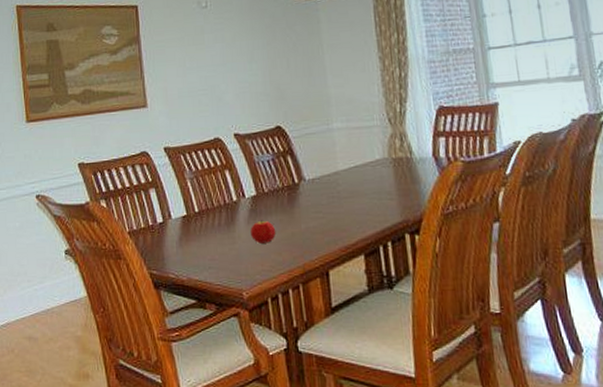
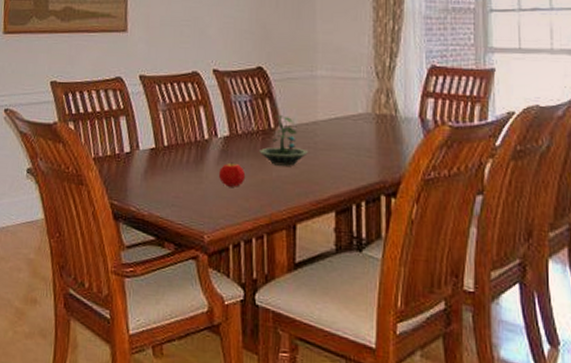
terrarium: none [286,170,334,218] -> present [259,115,309,166]

